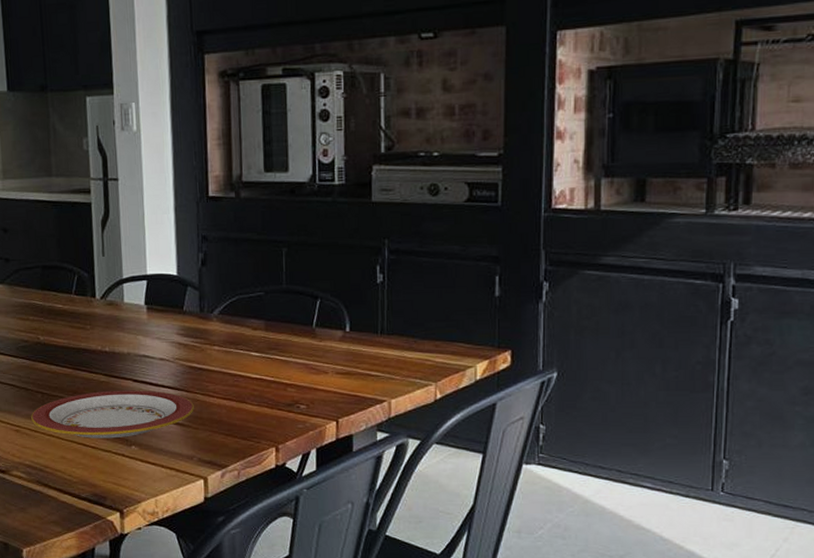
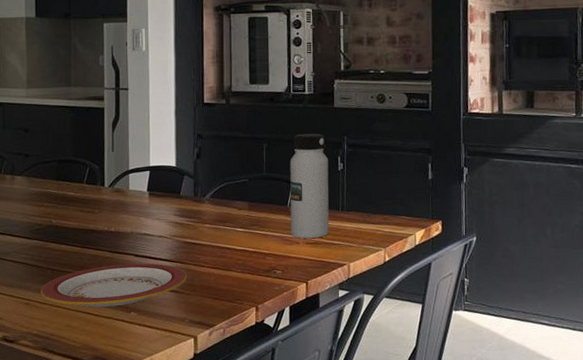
water bottle: none [315,235,365,367] -> present [290,133,329,238]

